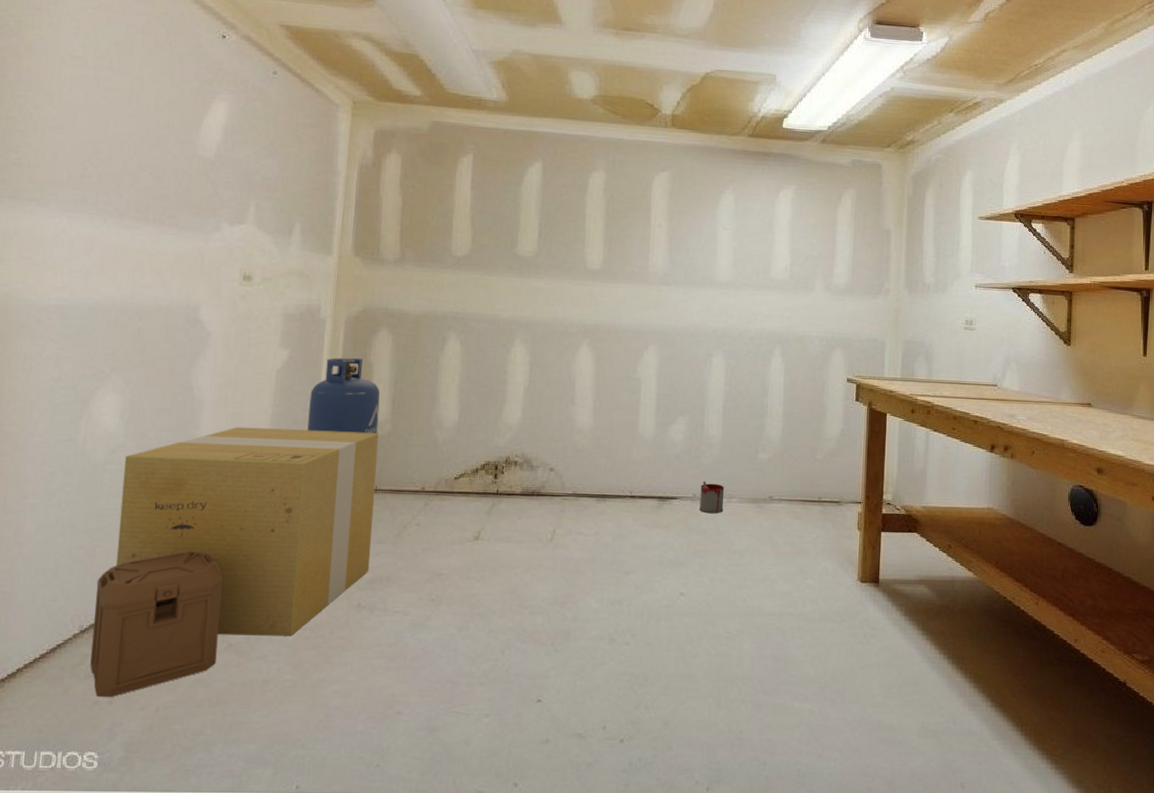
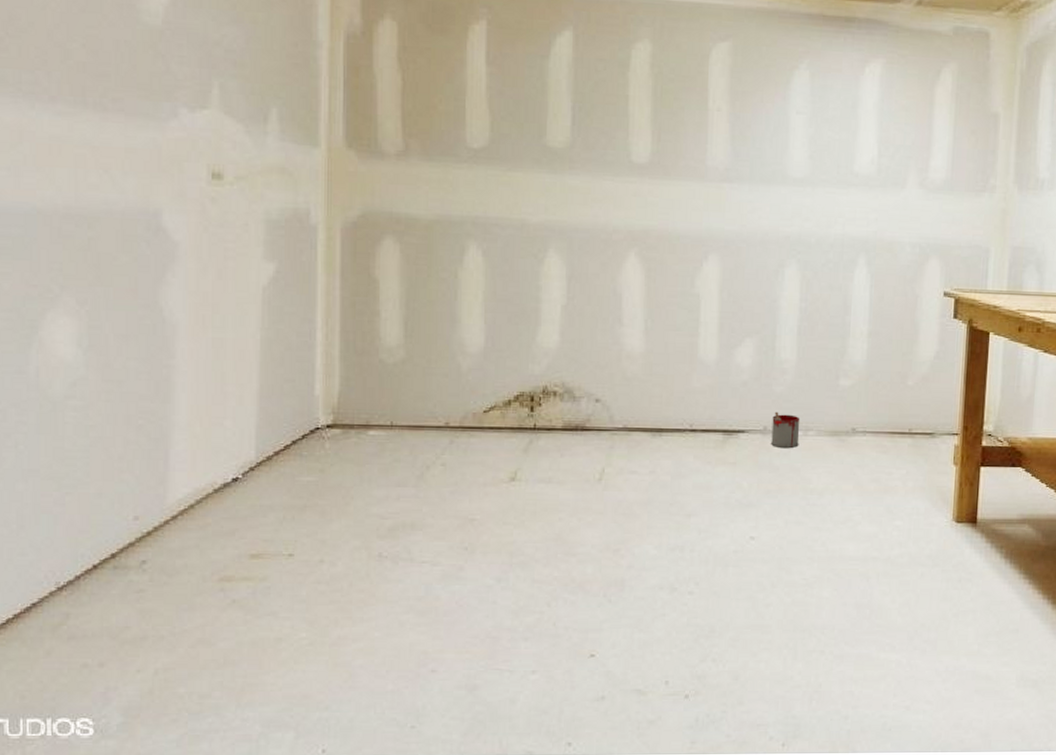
storage container: present [90,551,223,697] -> none [70,498,219,659]
cardboard box: present [115,427,379,636] -> none [89,354,391,591]
gas cylinder: present [307,357,380,434] -> none [305,272,390,361]

